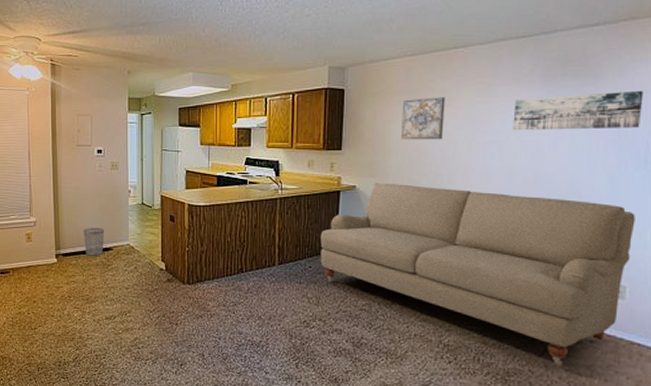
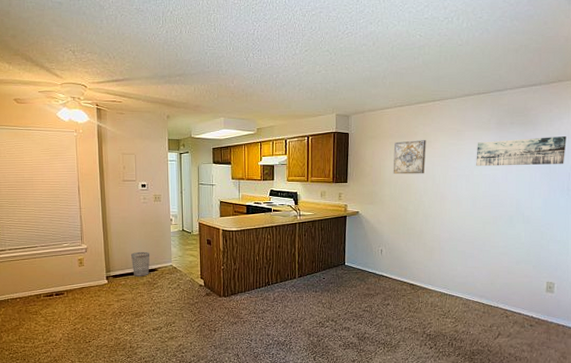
sofa: present [320,183,635,367] -> none [332,209,561,346]

